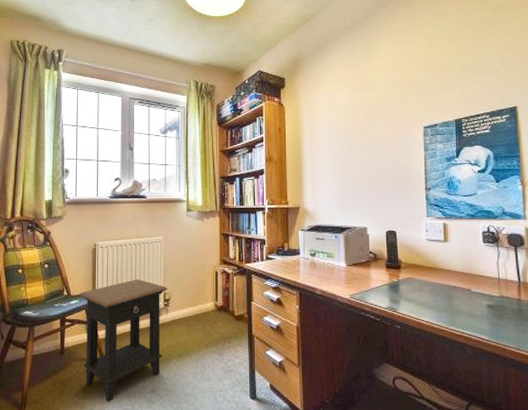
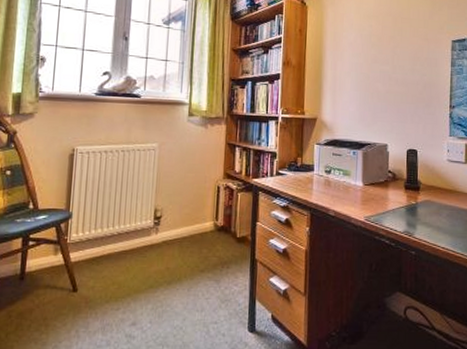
side table: present [78,279,168,402] -> none [48,192,160,338]

